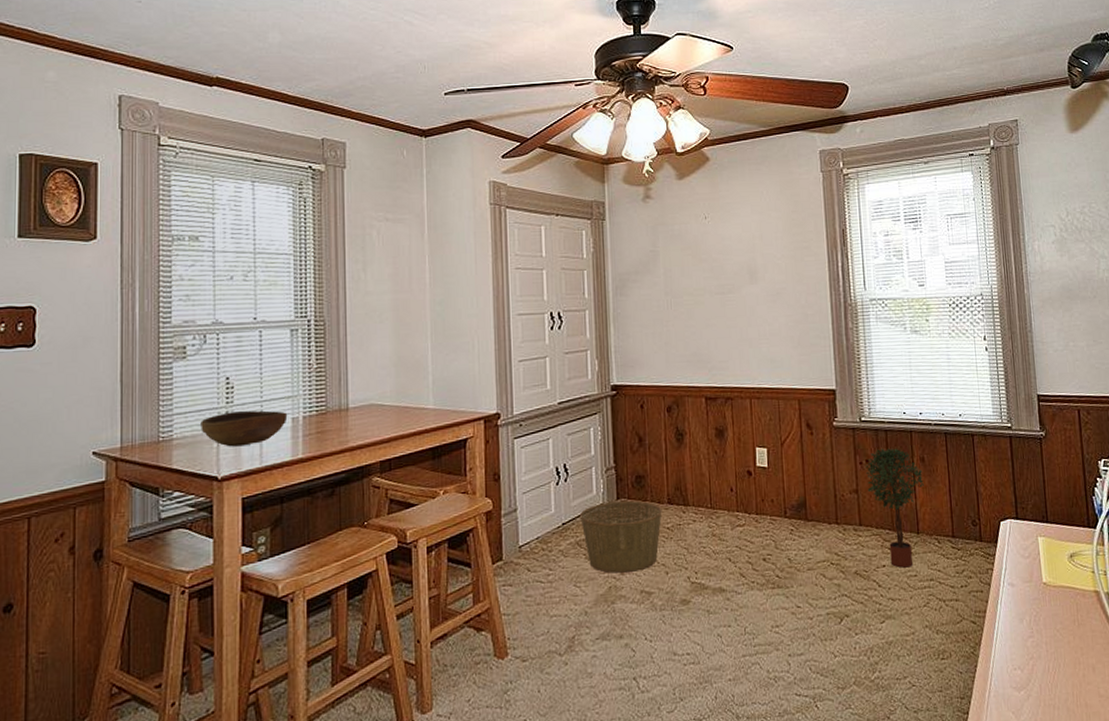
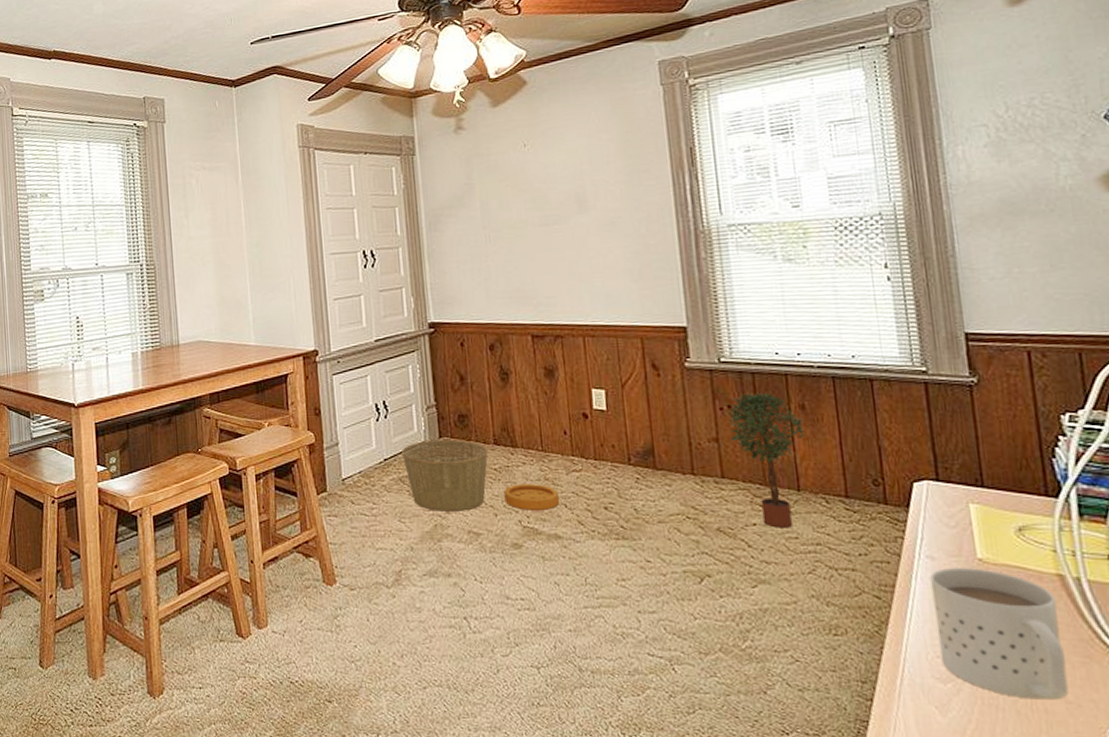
bowl: present [201,410,288,447] -> none [58,346,128,378]
pet bowl: none [675,540,725,567] -> present [504,484,560,510]
mug: none [1011,591,1101,697] -> present [930,568,1069,700]

